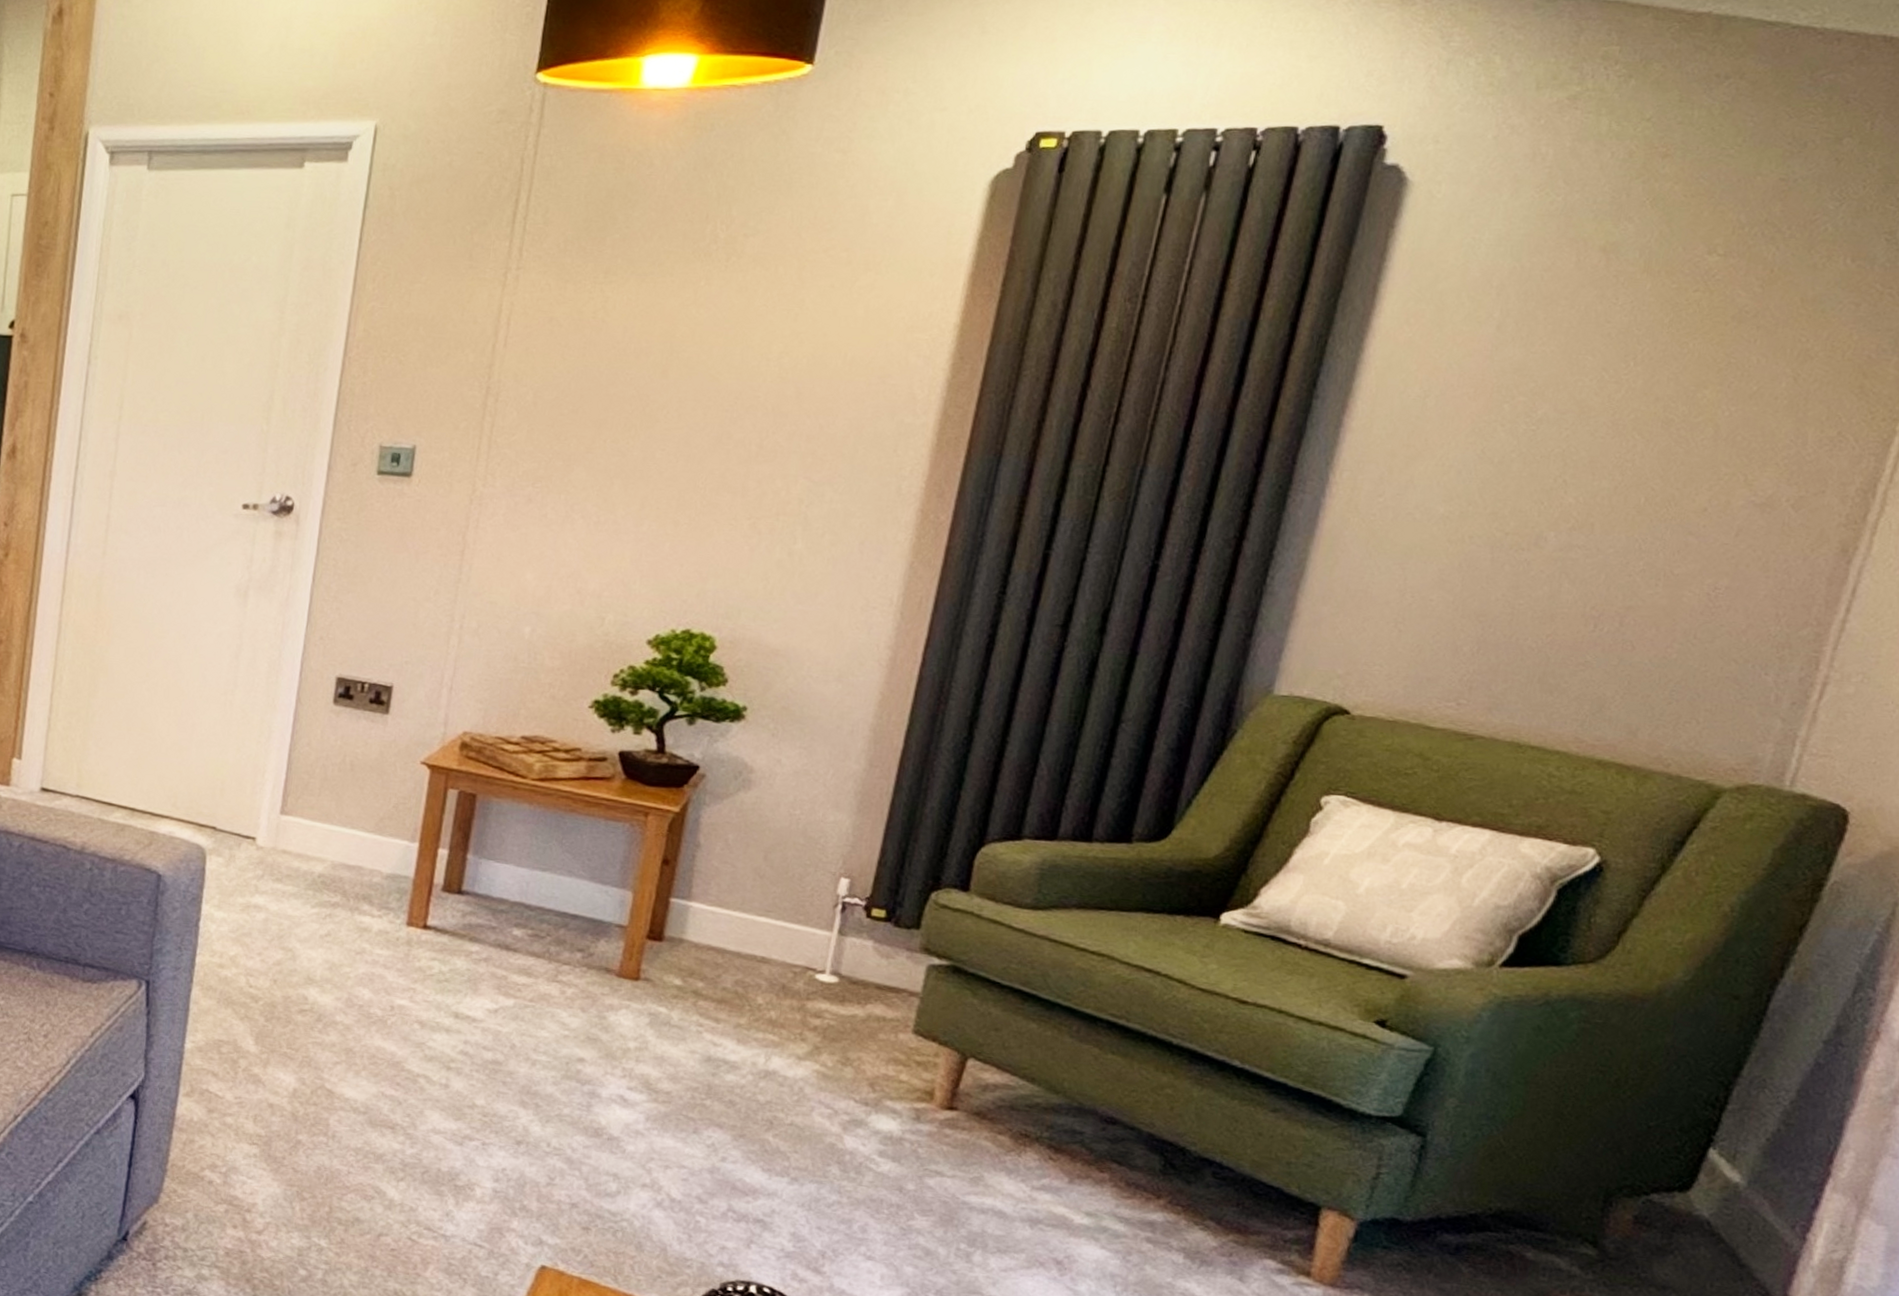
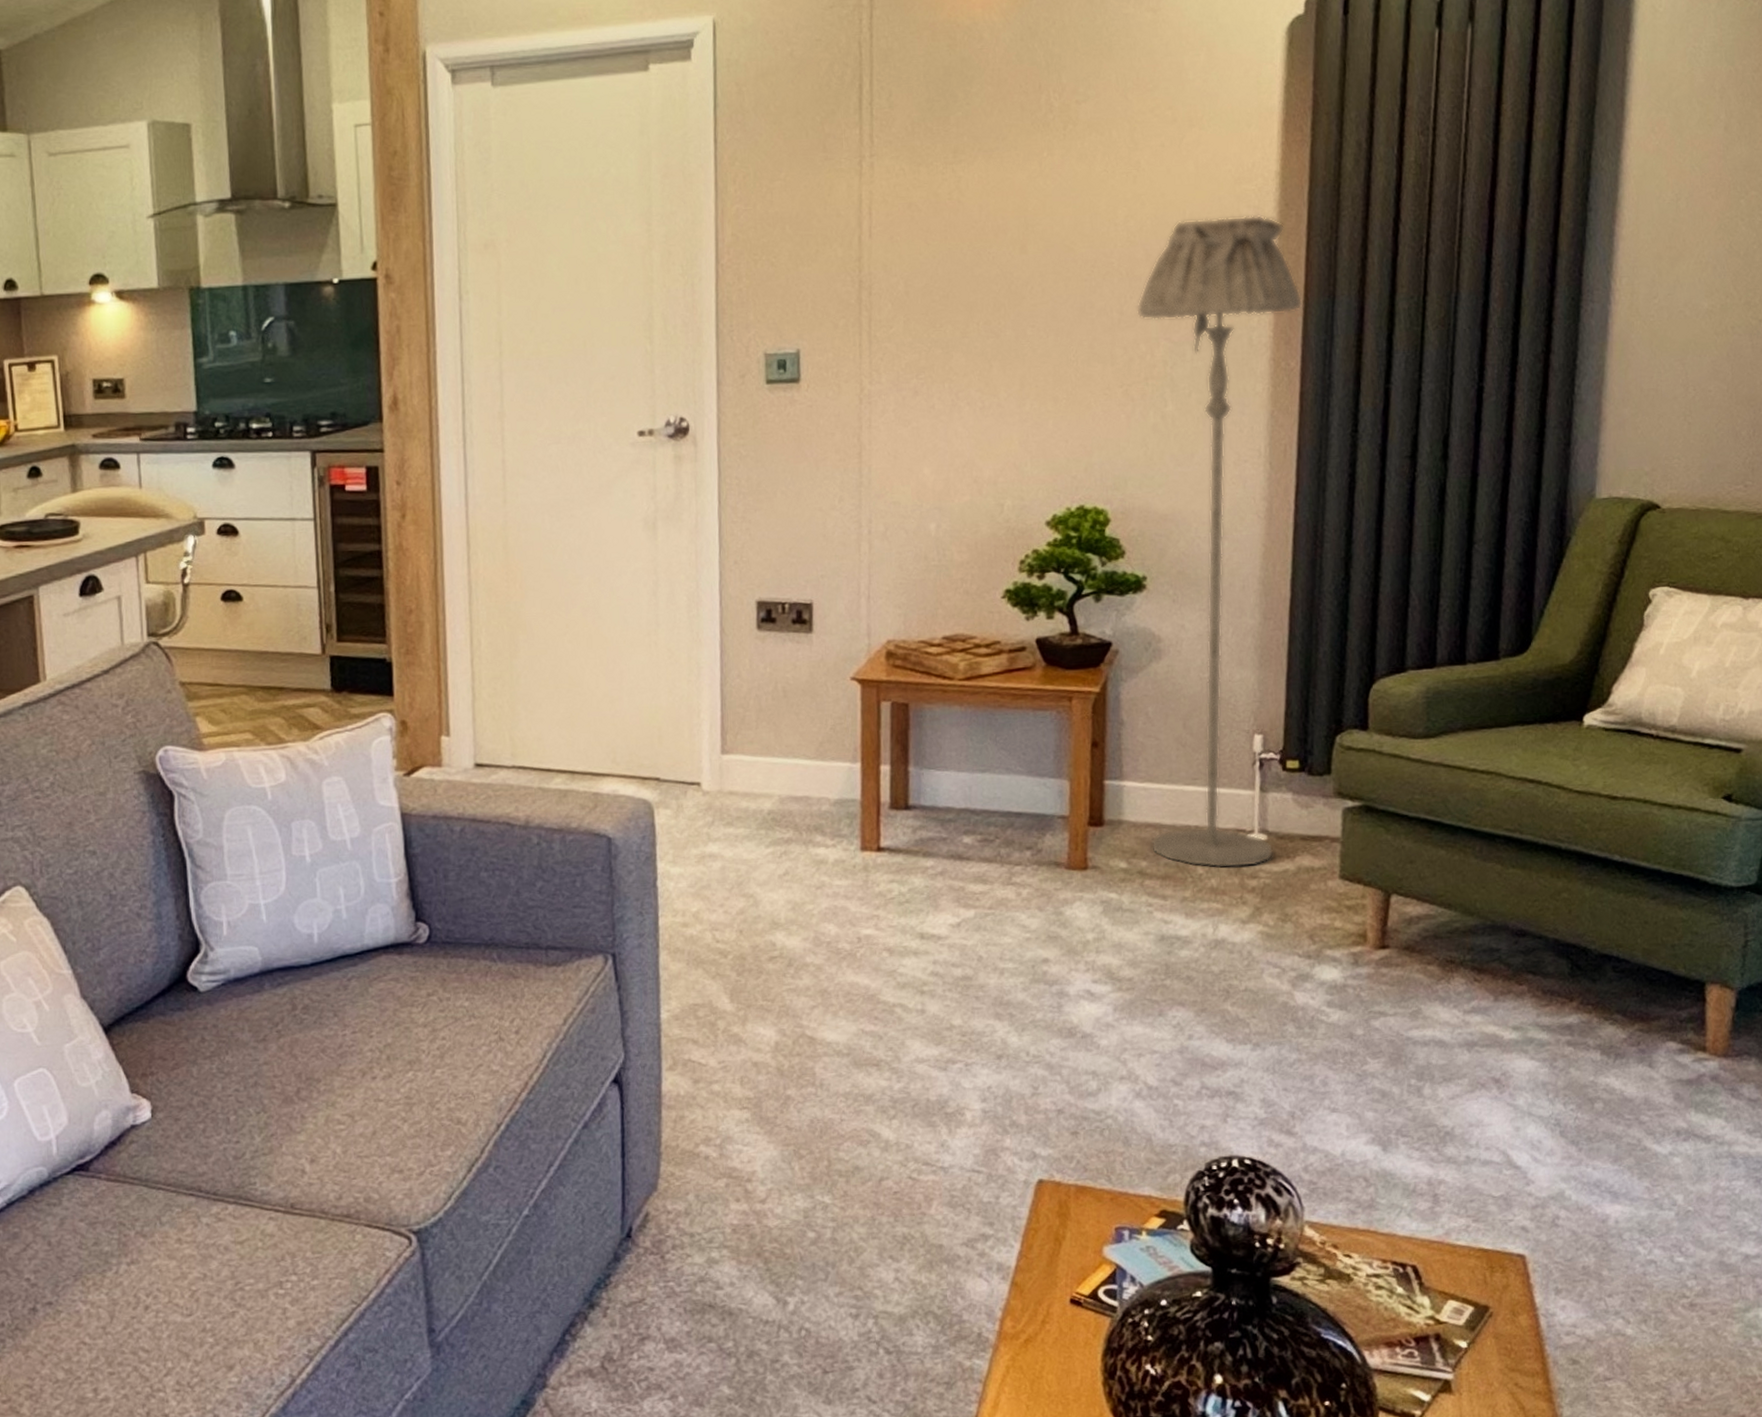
floor lamp: none [710,362,965,1007] -> present [1137,215,1303,869]

